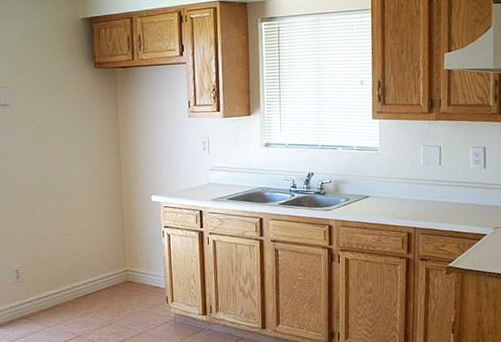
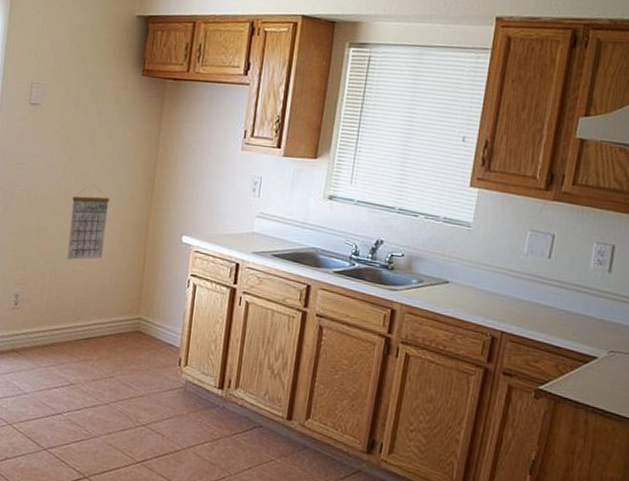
calendar: none [52,167,86,232] -> present [66,187,110,260]

